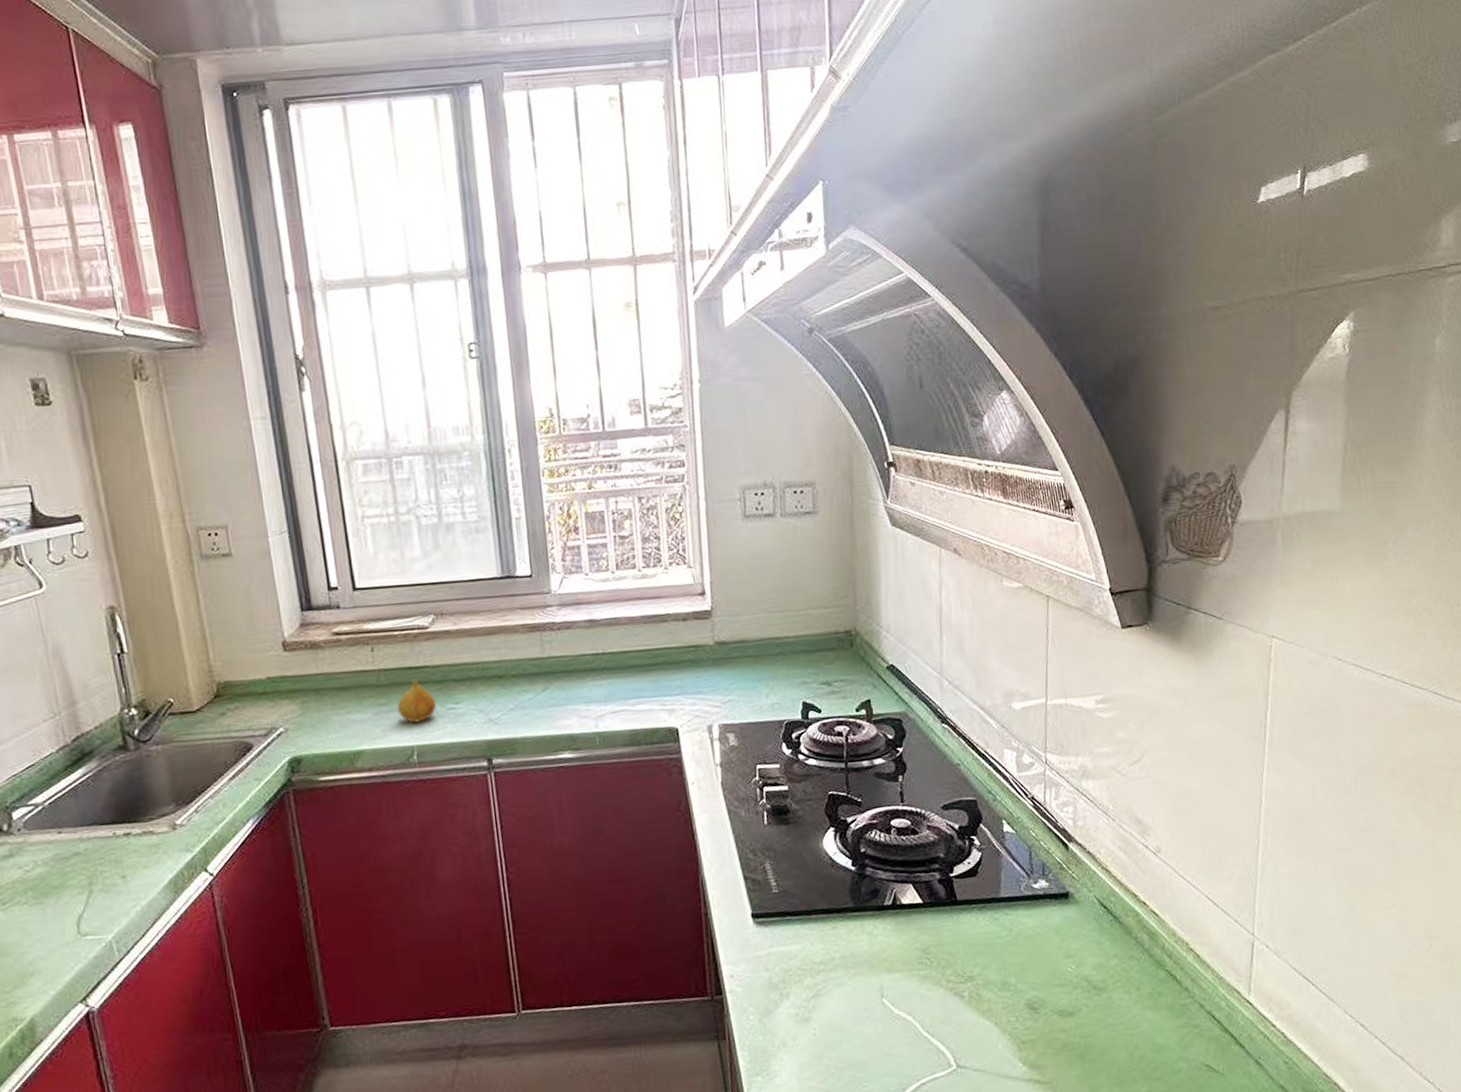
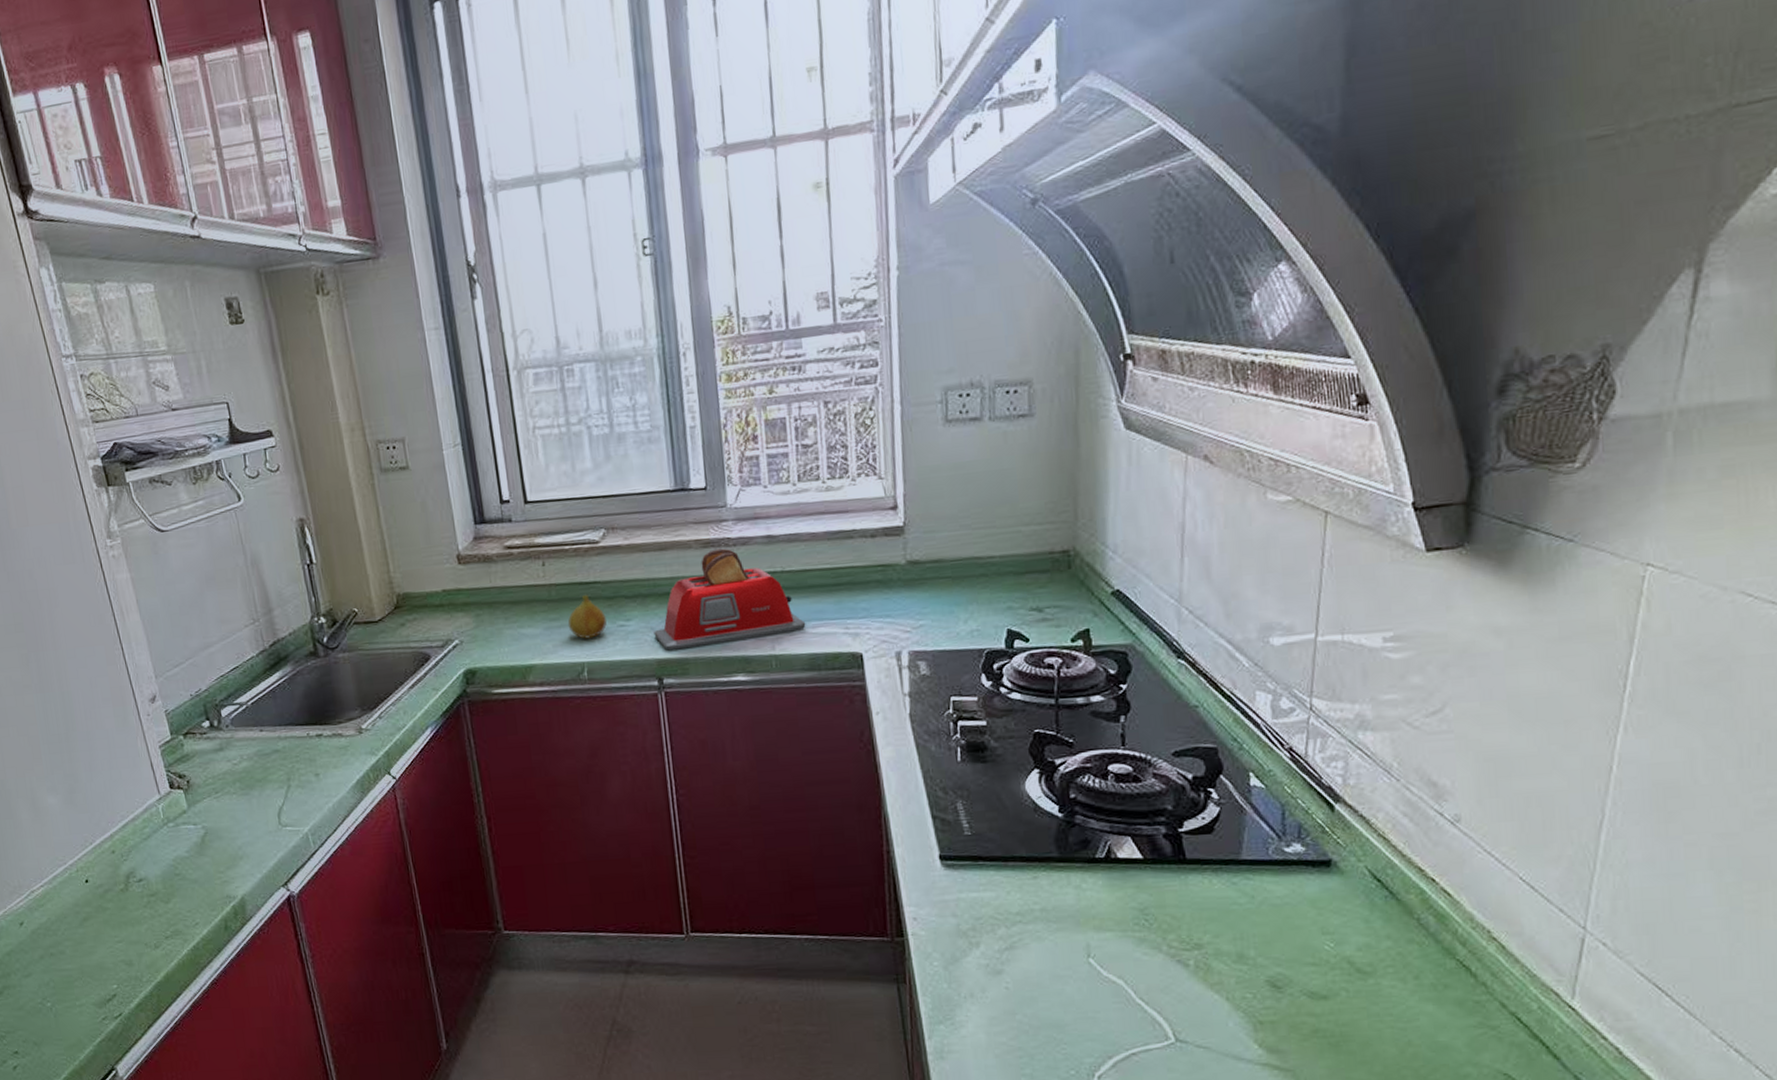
toaster: none [483,632,627,732] -> present [654,548,806,651]

